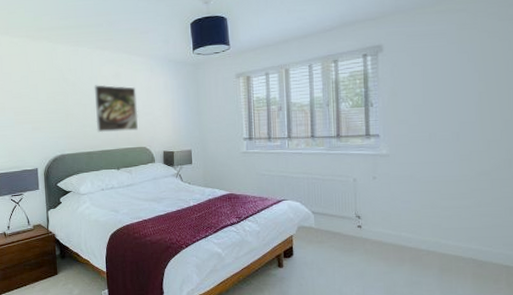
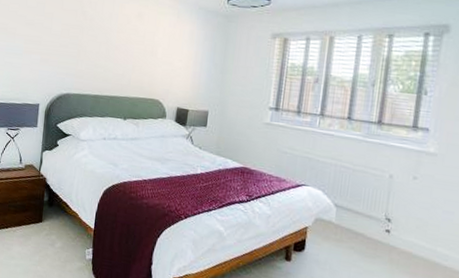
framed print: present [94,84,138,133] -> none [108,23,158,80]

